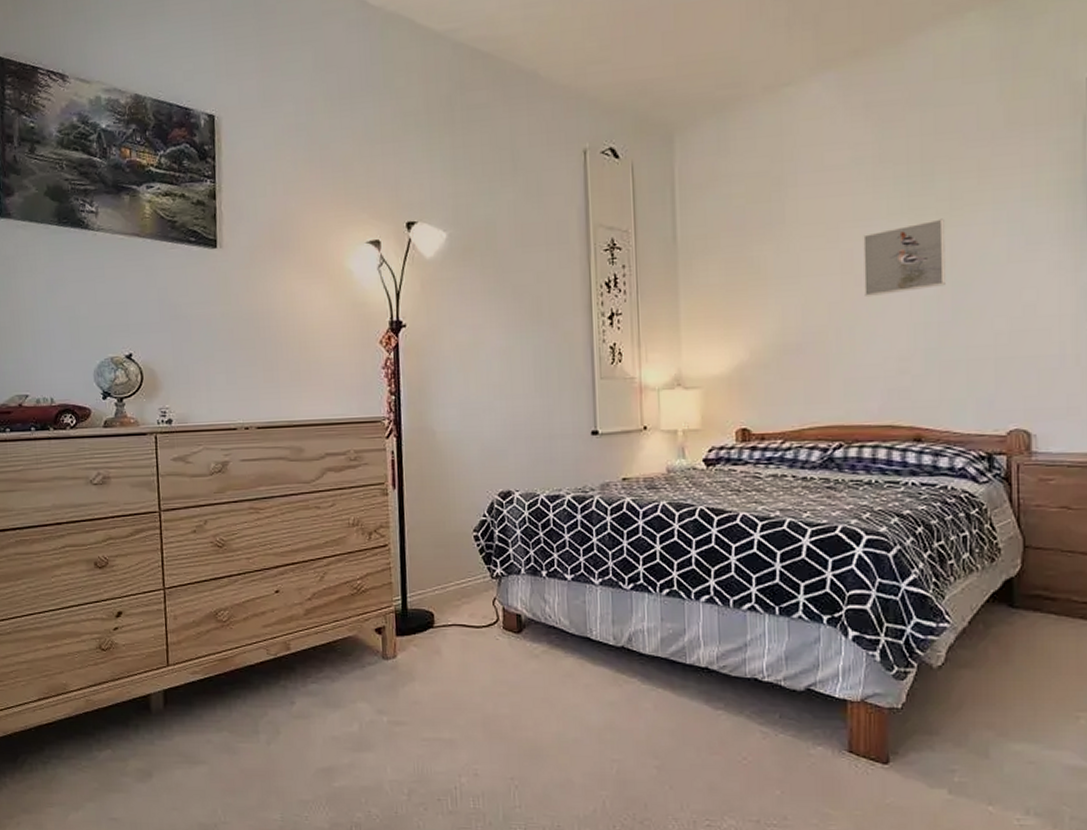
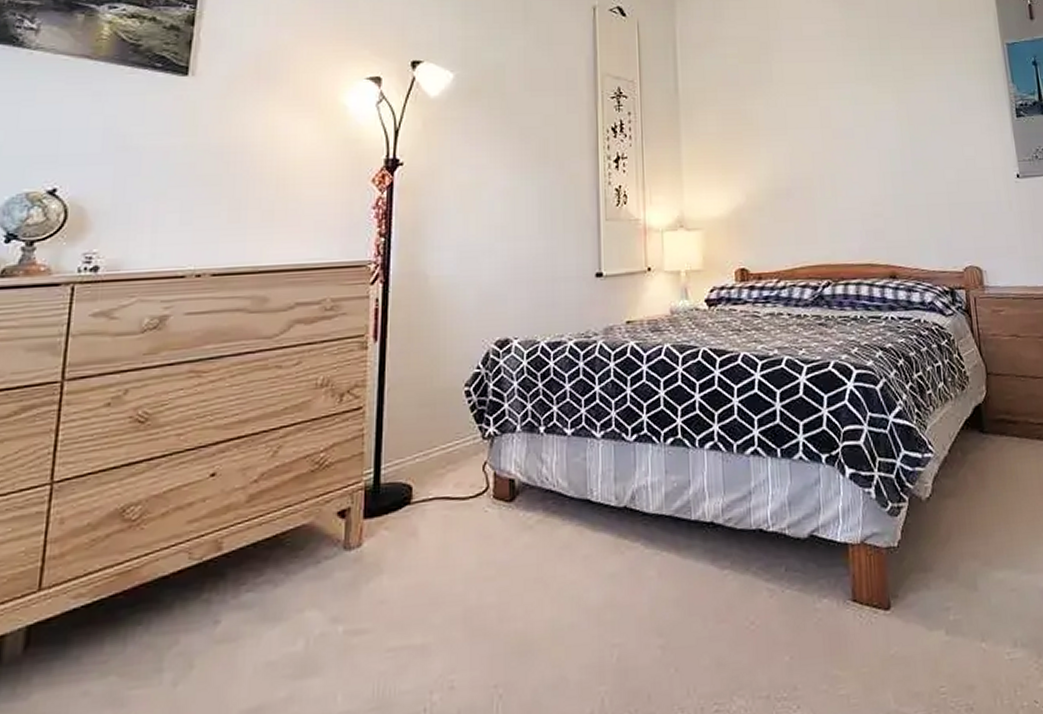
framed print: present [863,218,946,296] -> none [837,85,905,148]

